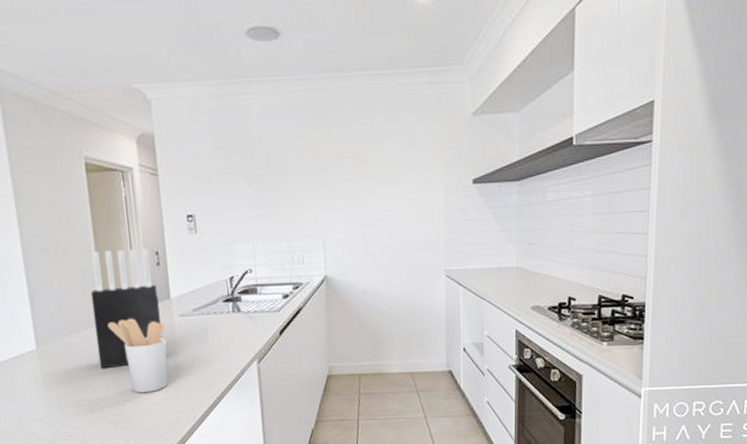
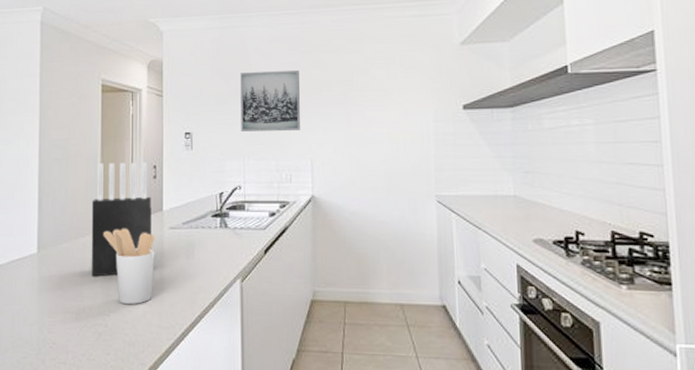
wall art: none [243,143,310,212] -> present [240,69,300,131]

